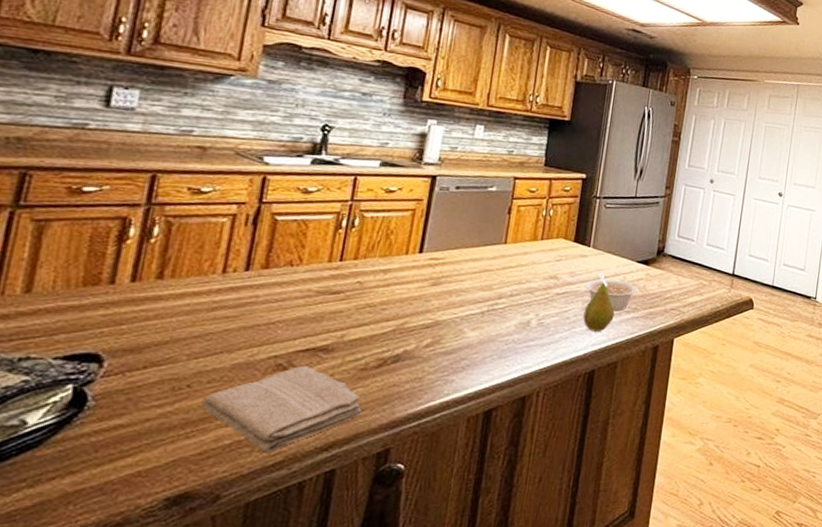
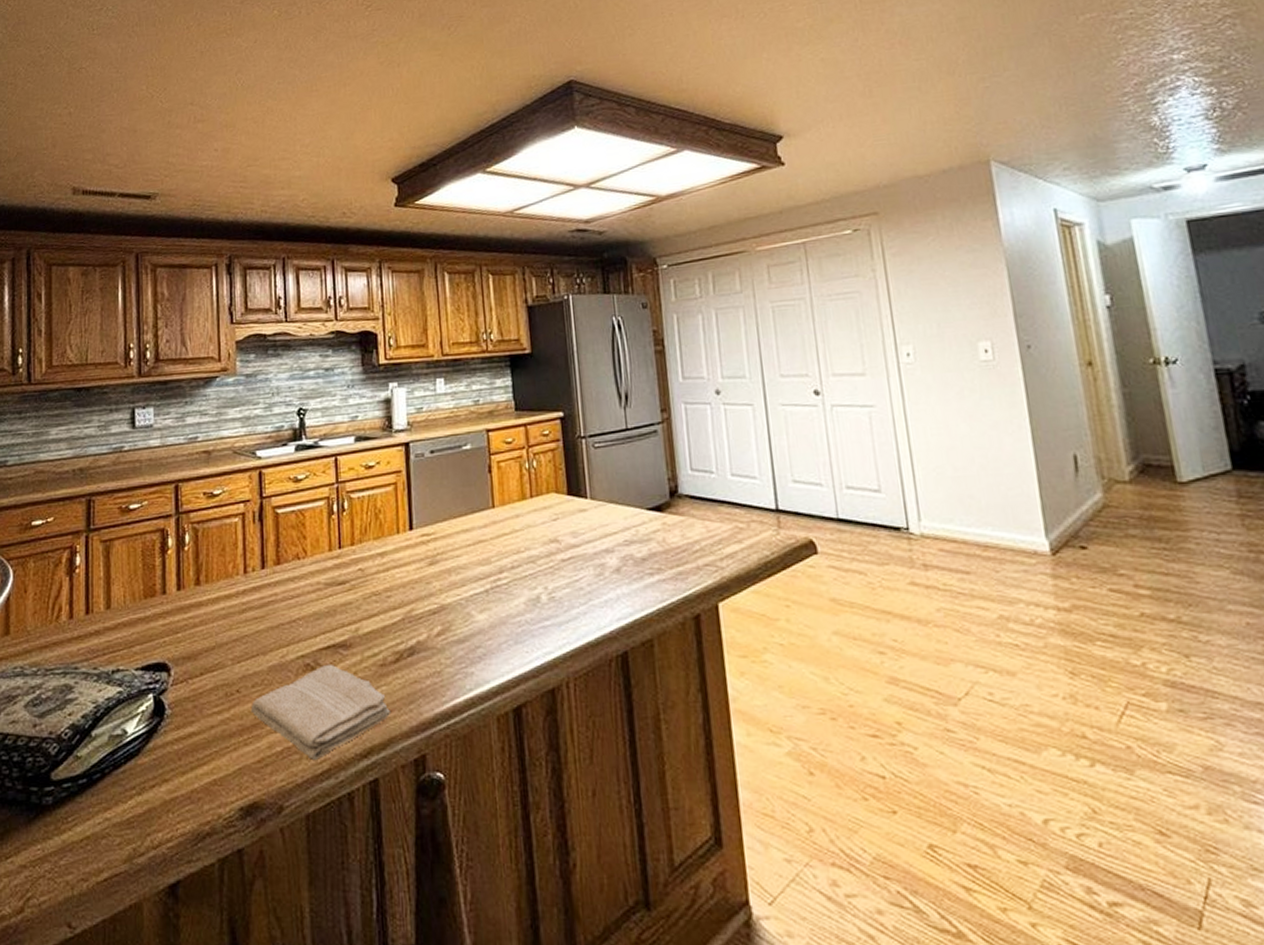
fruit: present [583,276,615,332] -> none [598,532,636,603]
legume: present [585,273,638,311] -> none [592,529,657,575]

